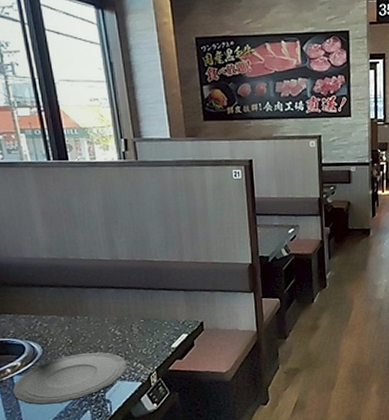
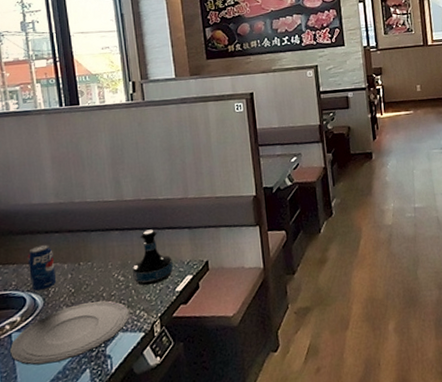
beverage can: none [23,297,54,341] -> present [27,244,57,292]
tequila bottle: none [129,289,169,341] -> present [133,229,173,286]

